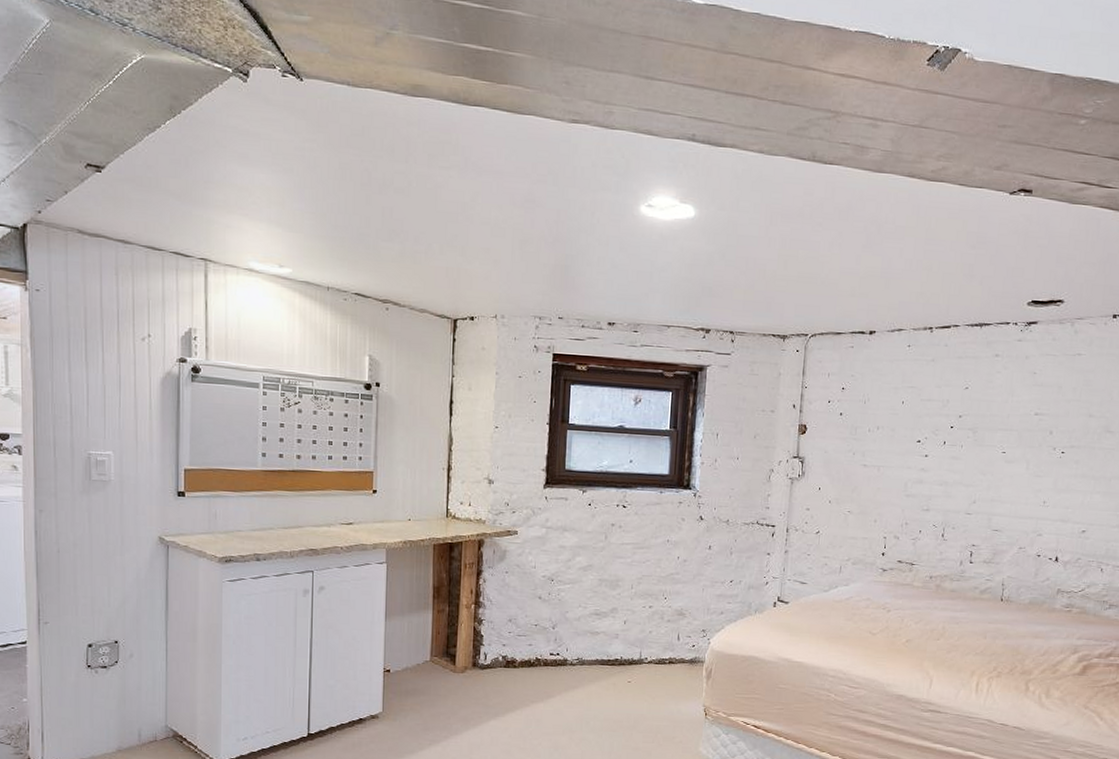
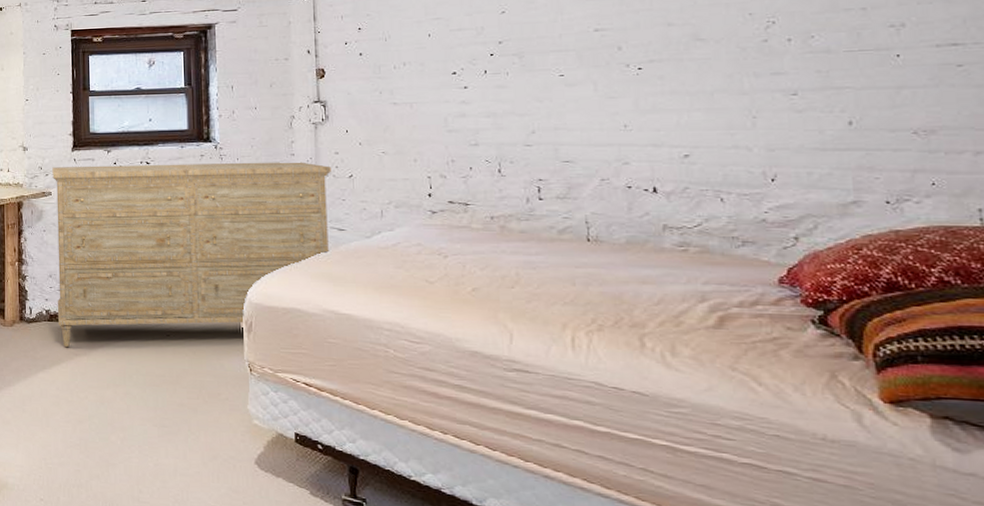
dresser: none [515,504,801,694] -> present [52,162,331,347]

